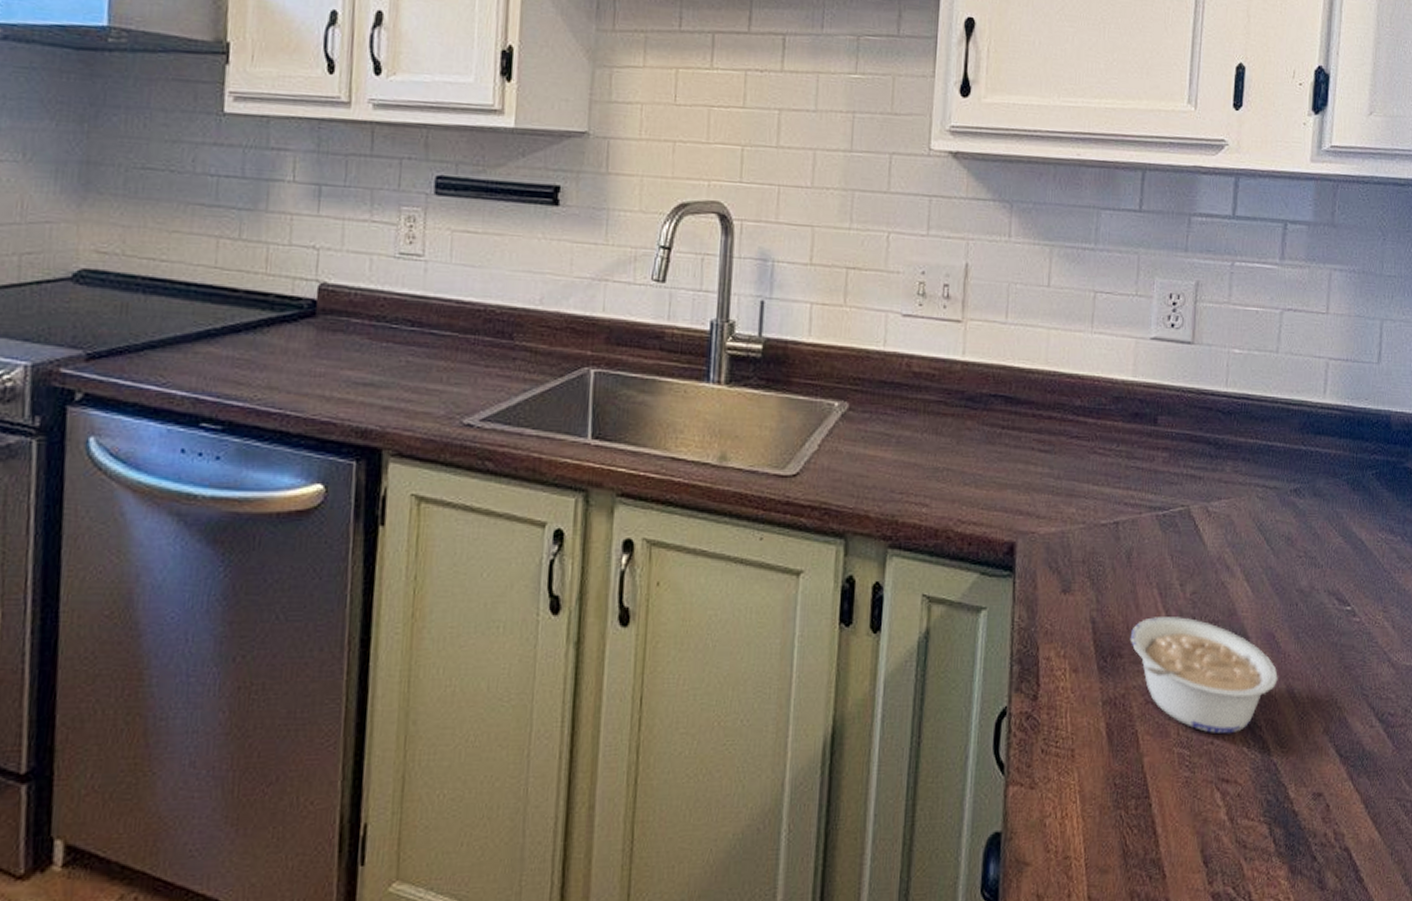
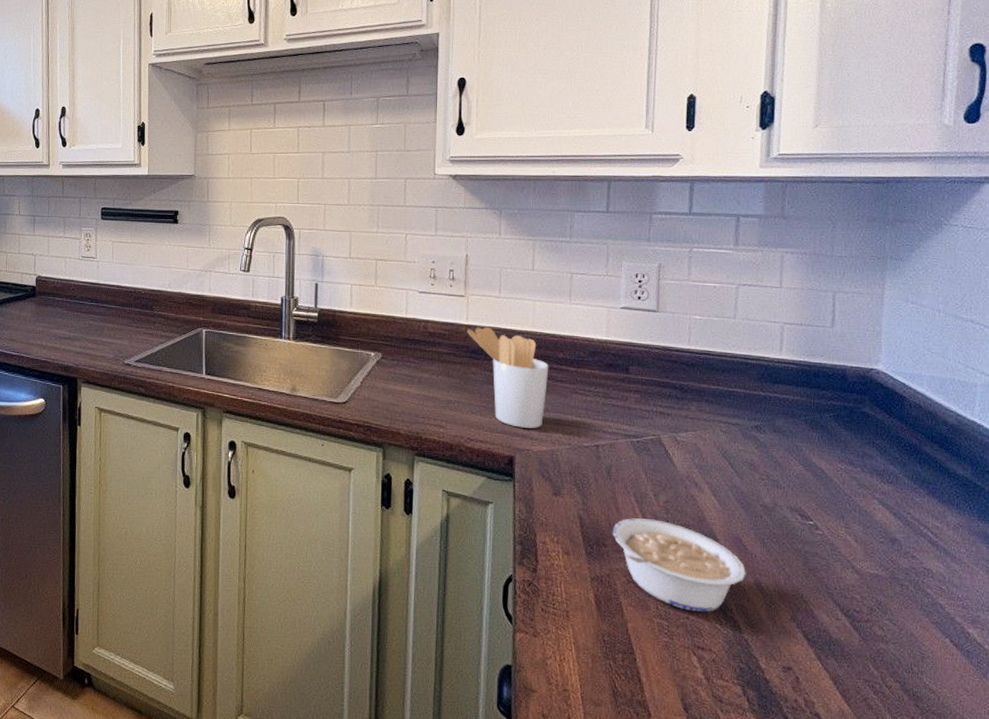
utensil holder: none [963,364,1063,503] -> present [467,326,549,429]

